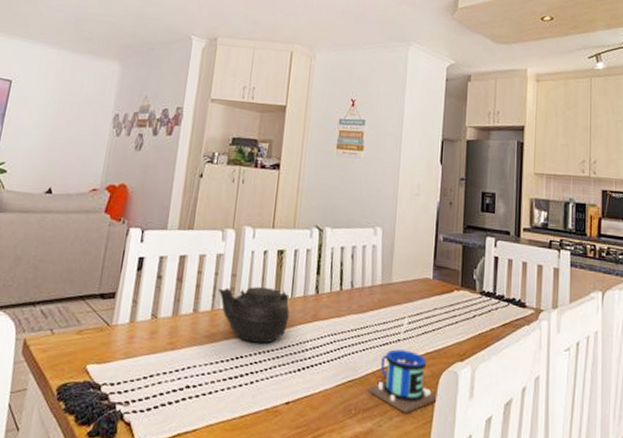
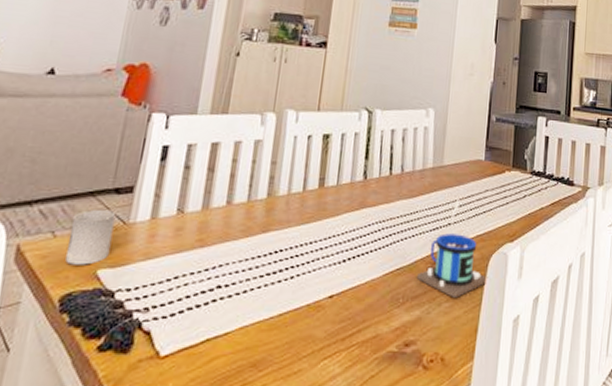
cup: none [61,311,102,360] -> present [64,209,117,265]
teapot: present [218,287,290,344] -> none [255,174,336,235]

